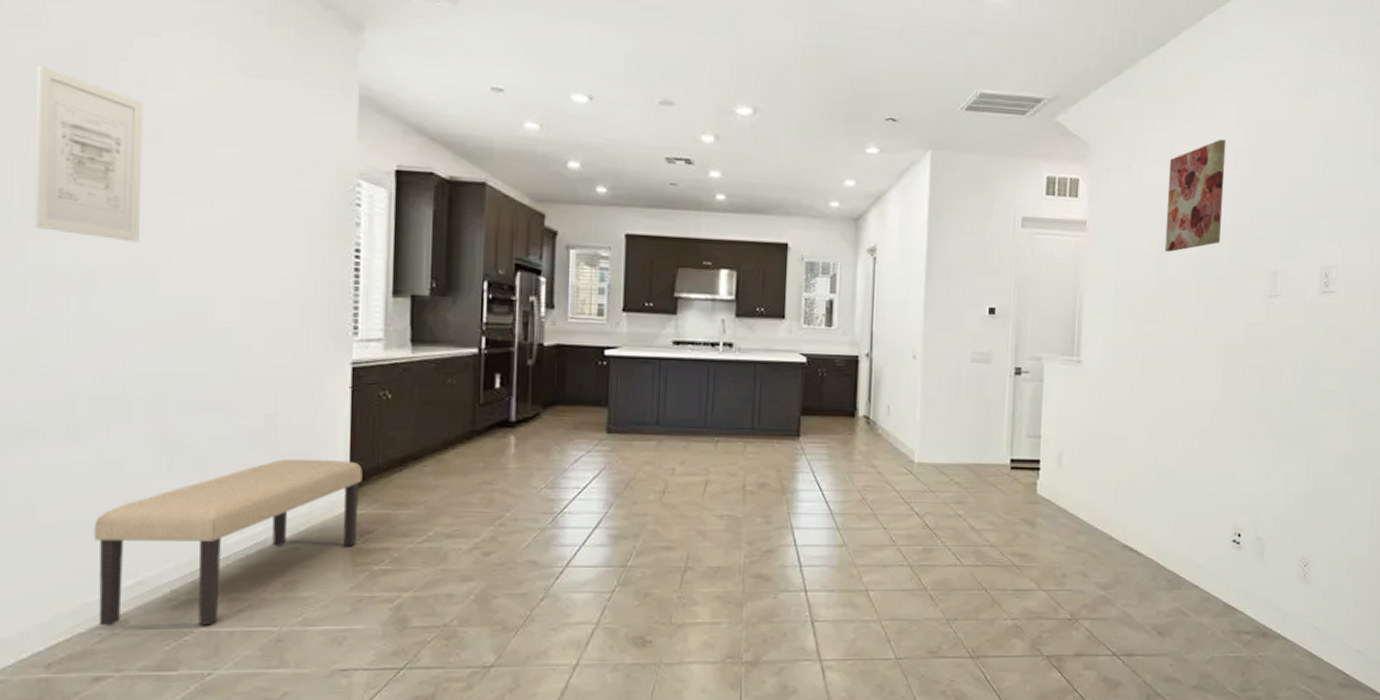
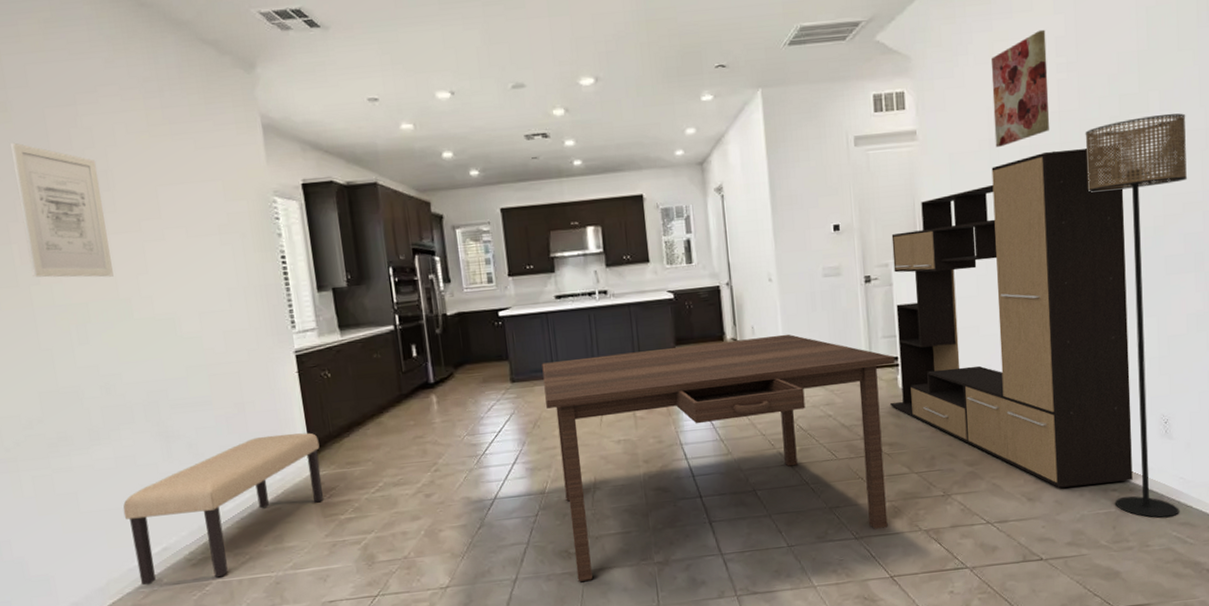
dining table: none [644,415,1037,675] -> present [542,334,895,582]
media console: none [1026,264,1287,624] -> present [890,146,1133,488]
floor lamp: none [1246,244,1353,669] -> present [1085,113,1187,518]

